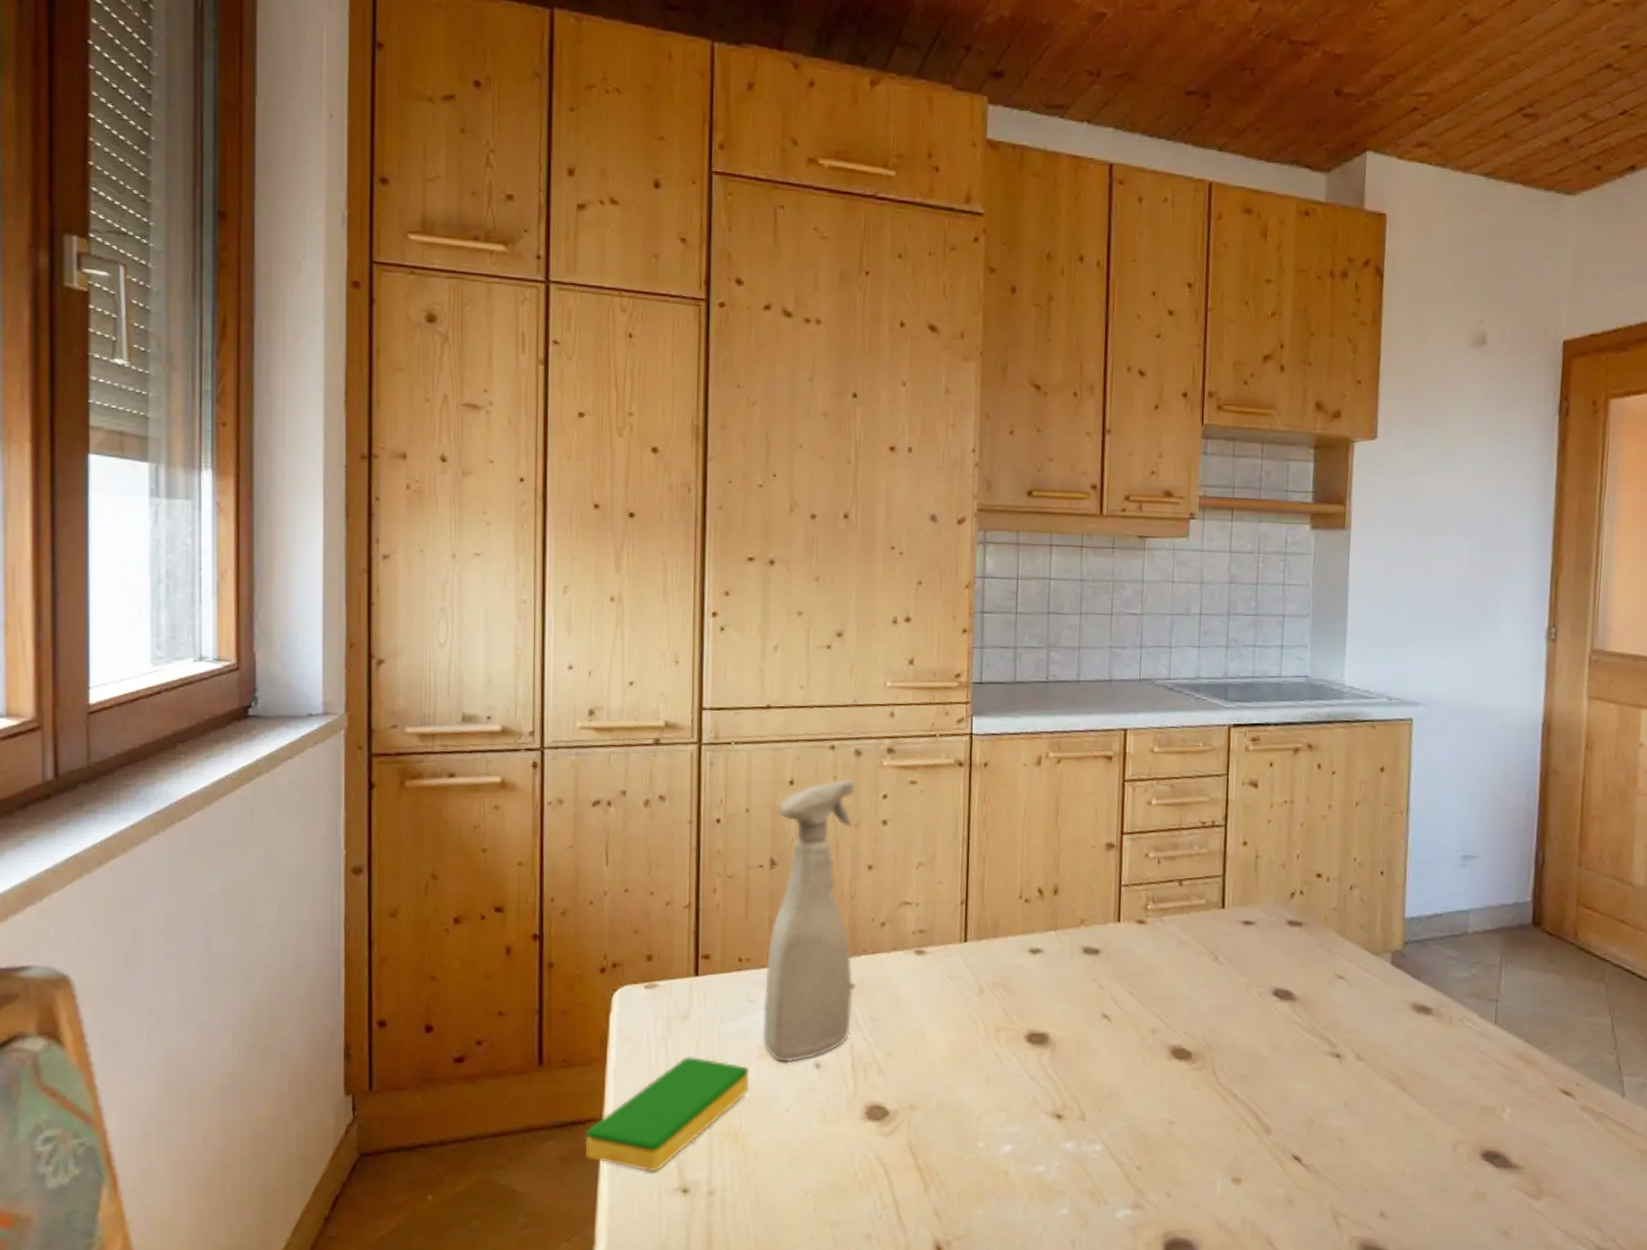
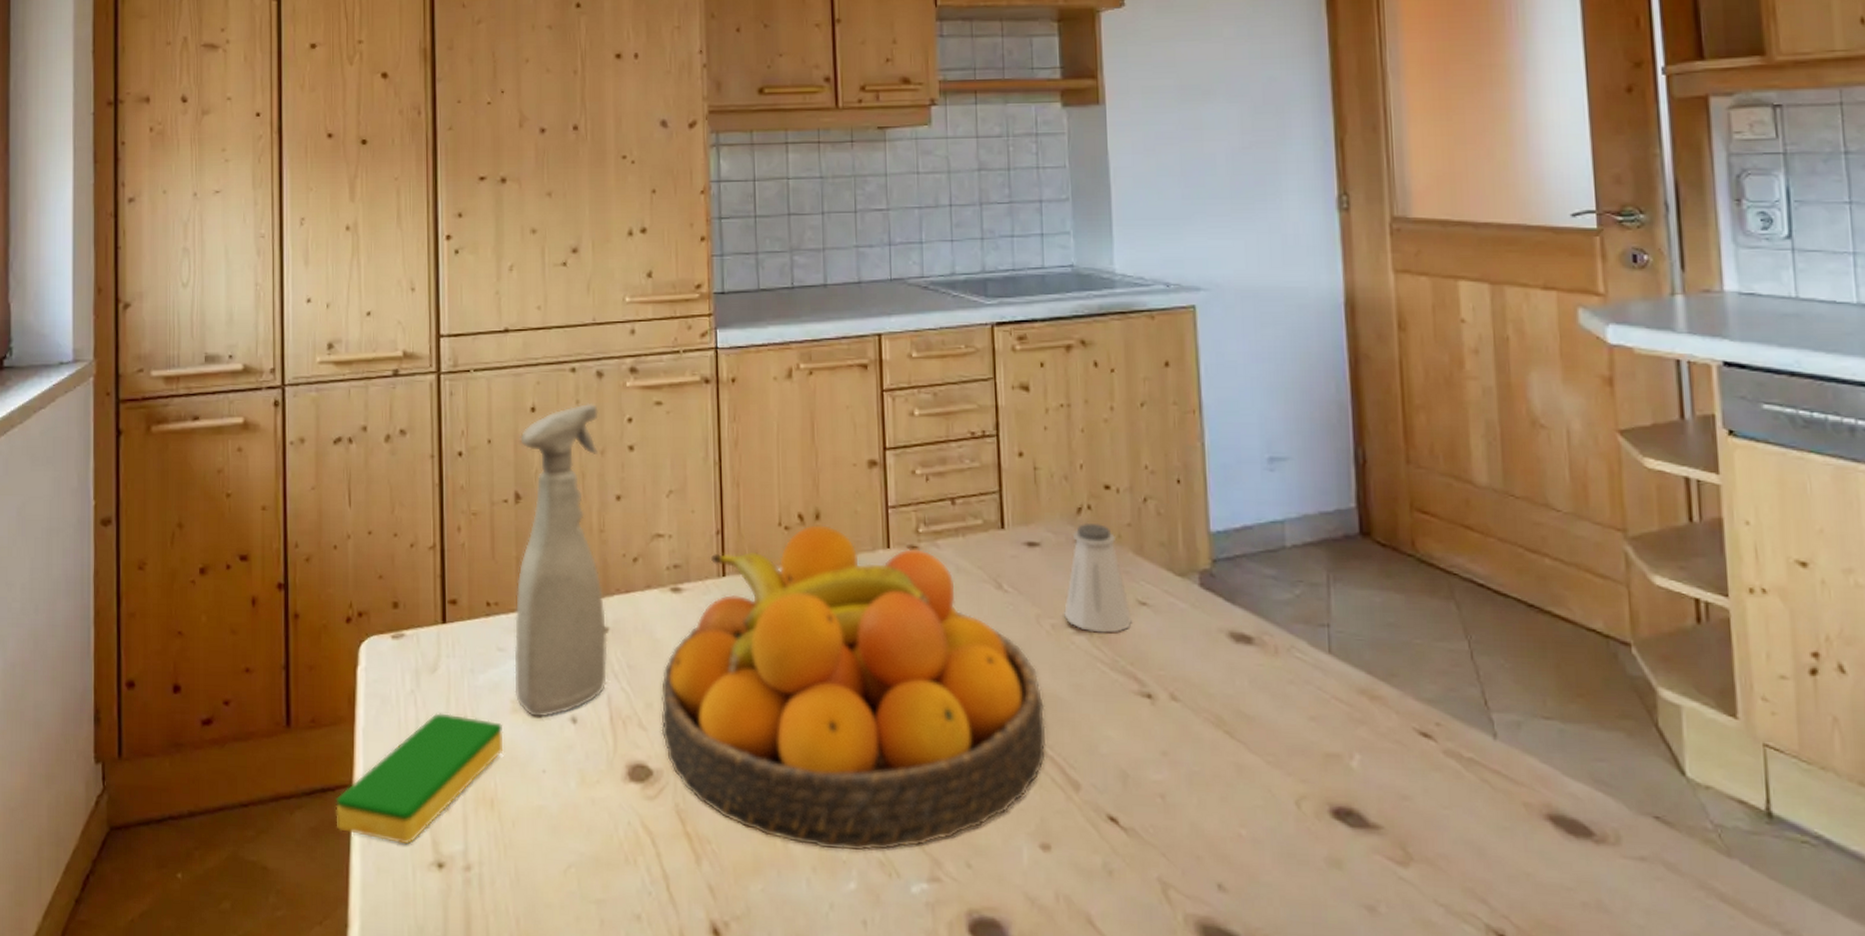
fruit bowl: none [899,898,1247,1183] -> present [660,523,1047,851]
saltshaker: none [1271,905,1330,1002] -> present [1064,522,1132,633]

